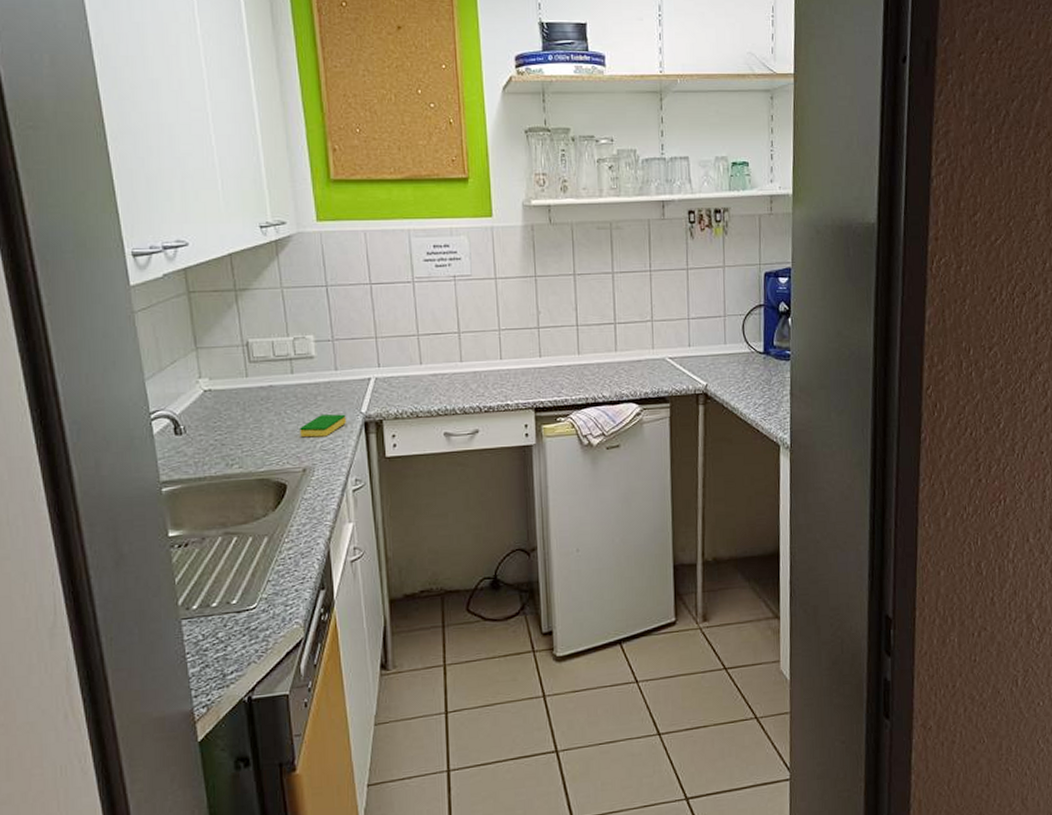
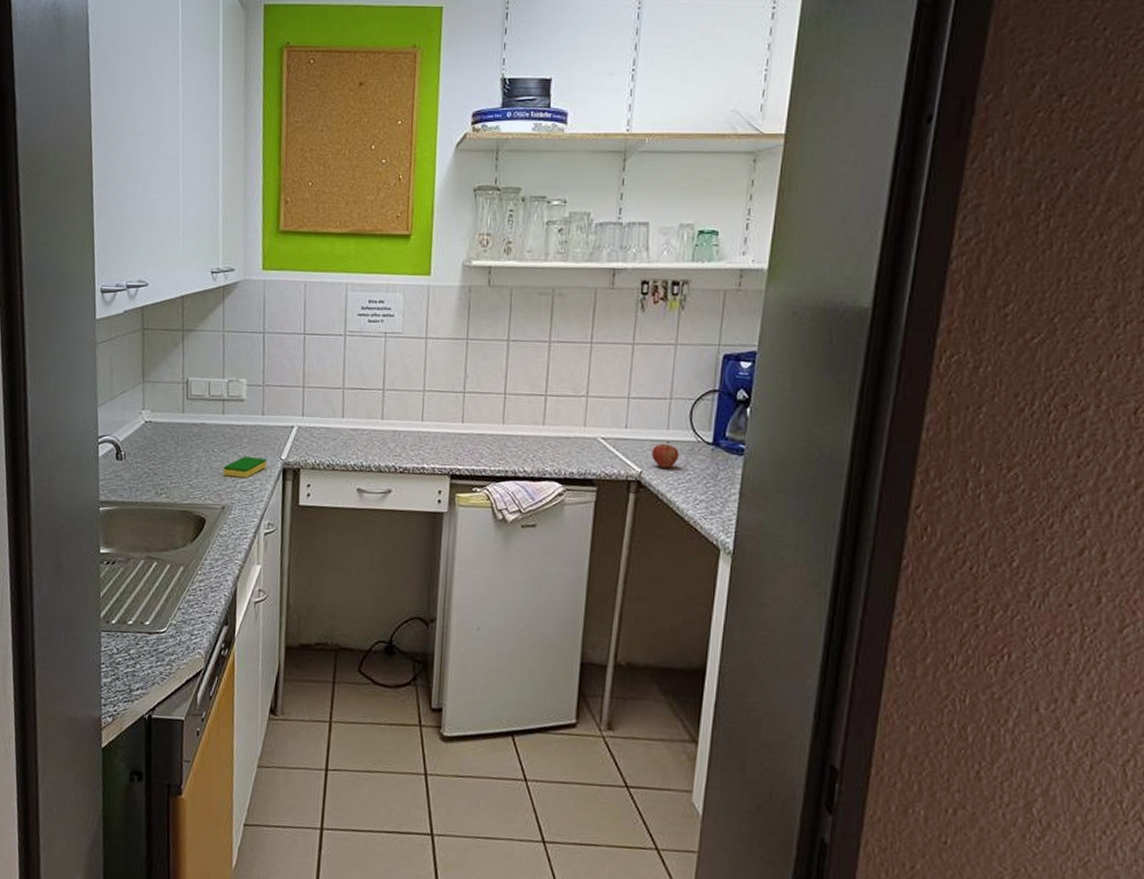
apple: none [714,355,737,379] -> present [652,441,679,469]

